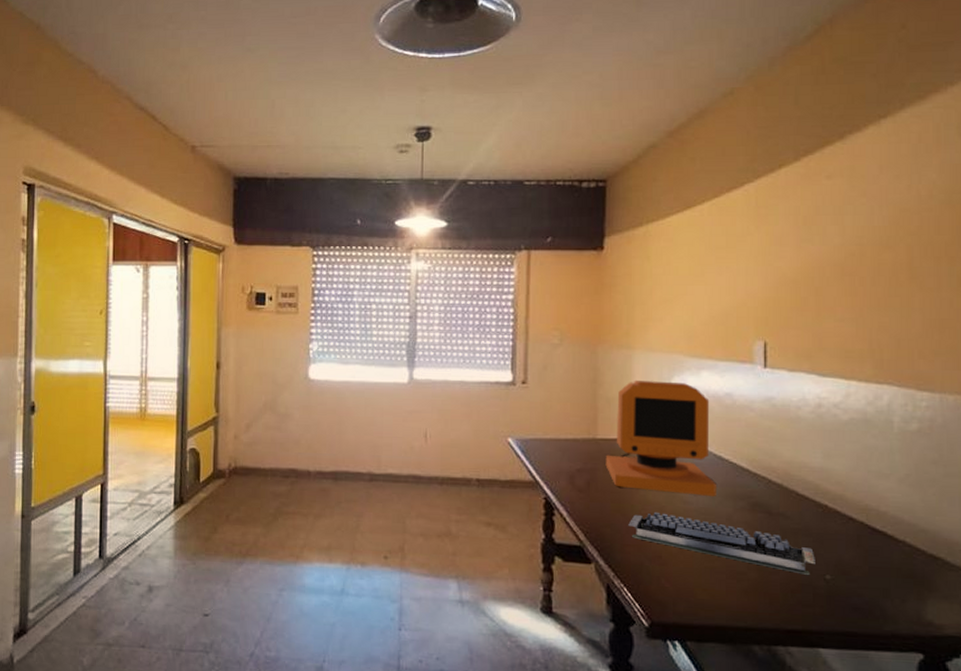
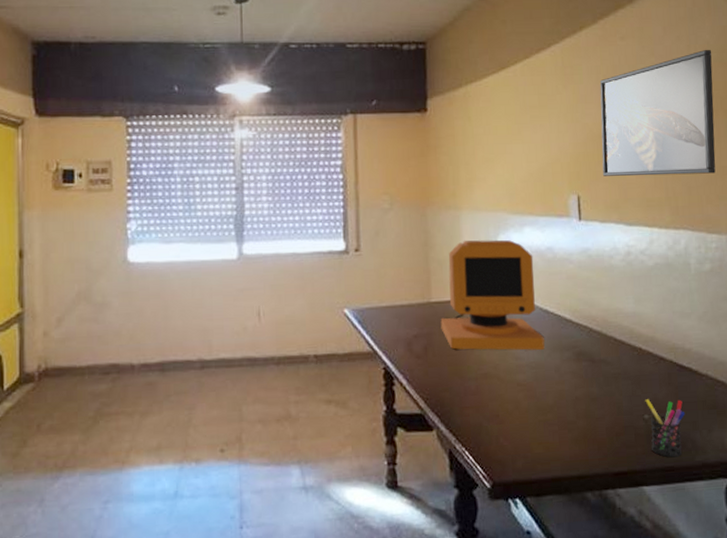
computer keyboard: present [628,511,815,575] -> none [466,370,635,417]
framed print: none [795,189,939,326] -> present [600,49,716,176]
pen holder: none [828,559,874,624] -> present [645,399,684,458]

